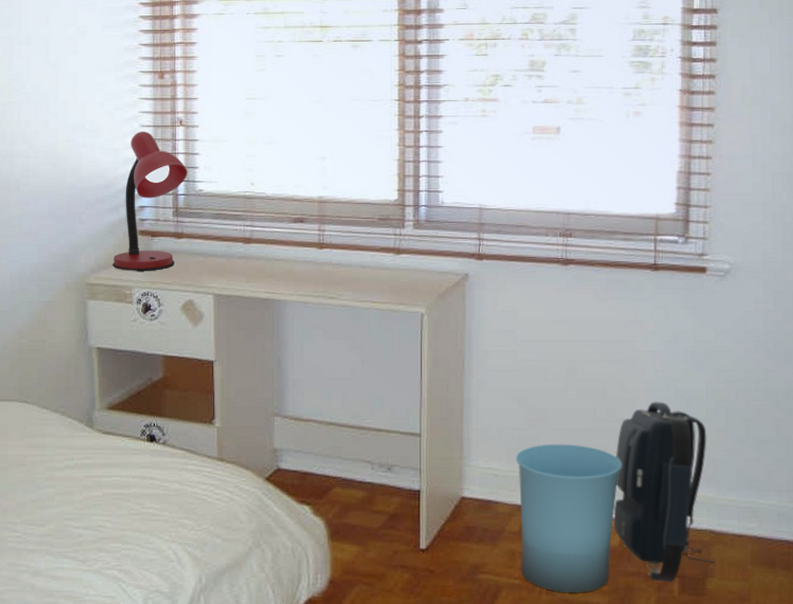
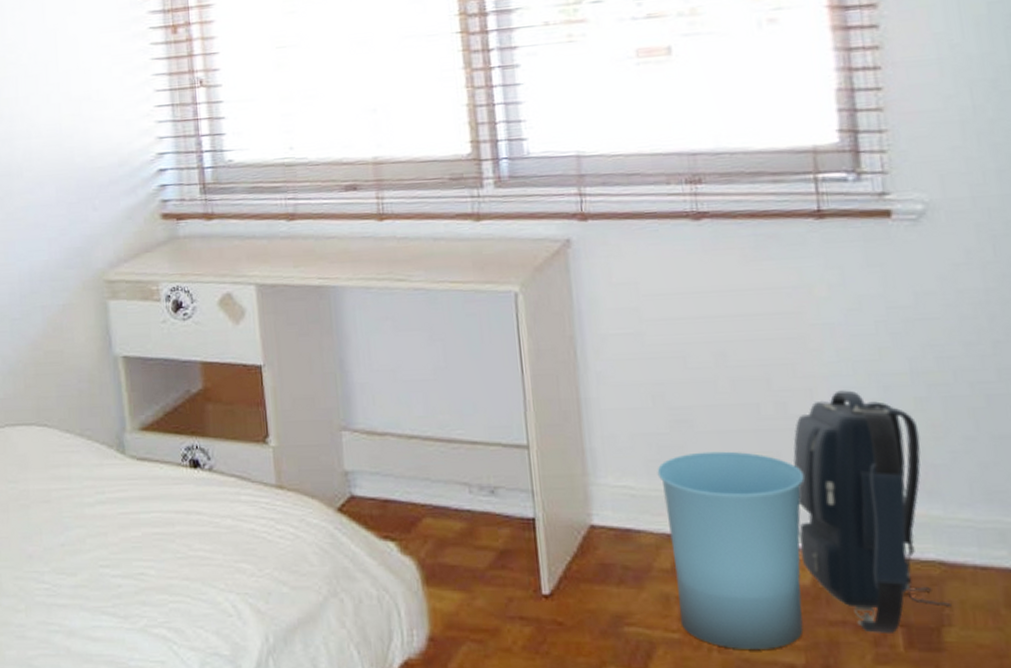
desk lamp: present [112,132,188,271] -> none [134,97,214,263]

